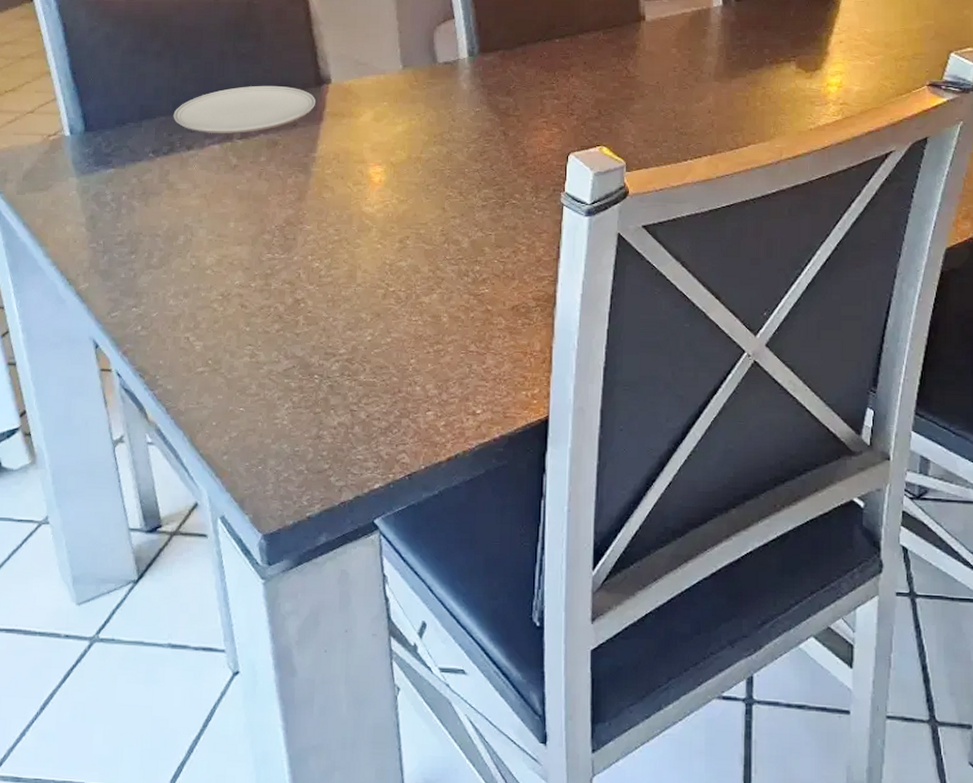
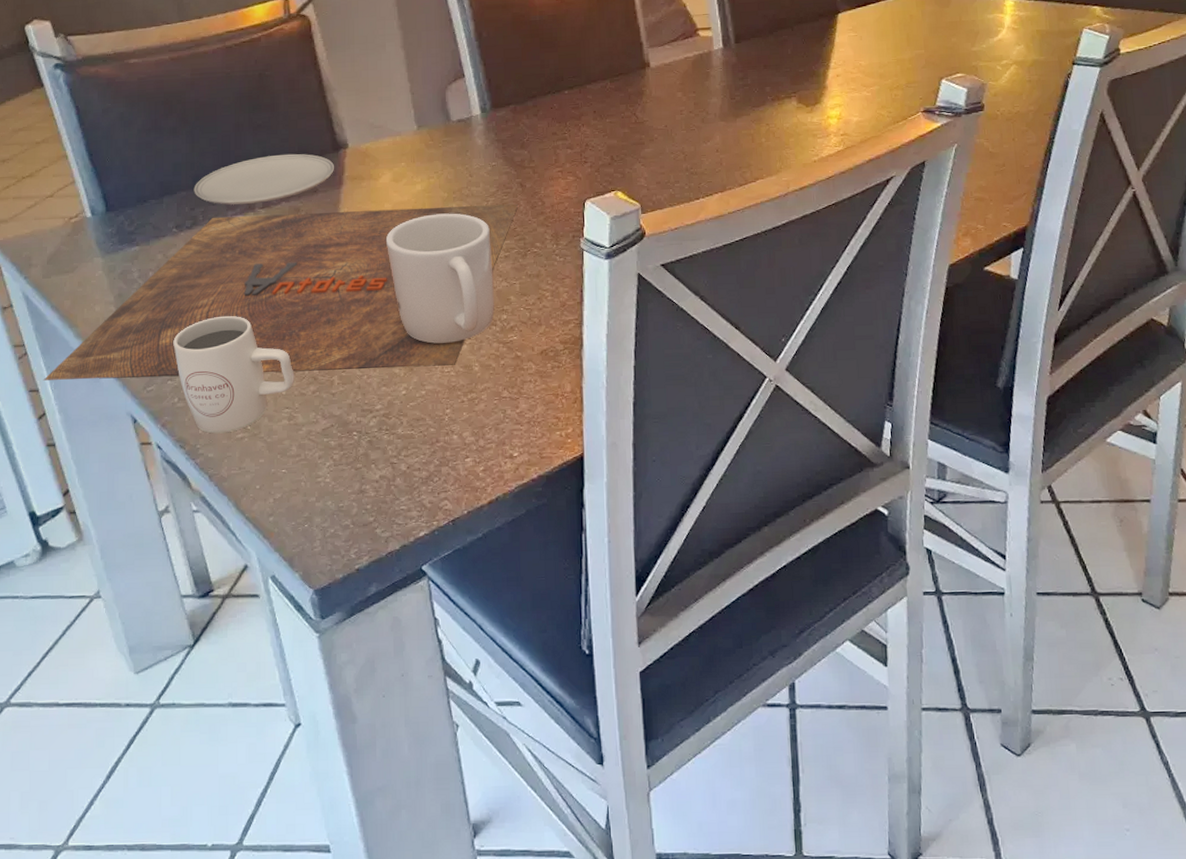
placemat: none [9,144,499,314] -> present [43,203,518,381]
mug: none [140,245,260,366] -> present [173,315,294,434]
mug: none [361,157,470,291] -> present [385,213,495,344]

